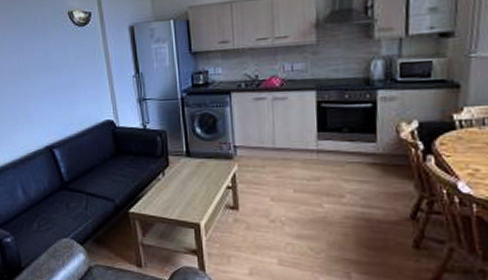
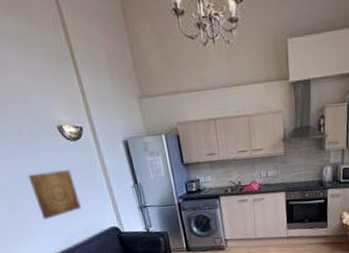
wall art: none [35,55,79,107] -> present [27,169,81,219]

